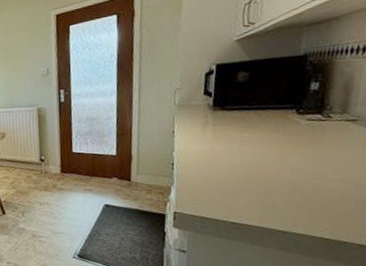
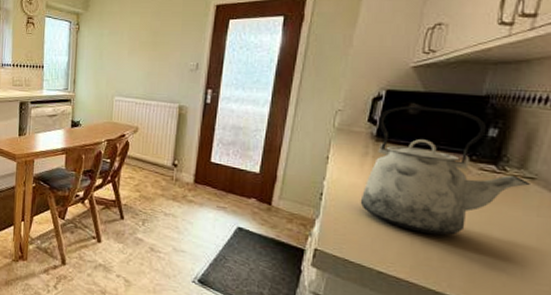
kettle: none [207,71,353,183] -> present [360,106,530,235]

